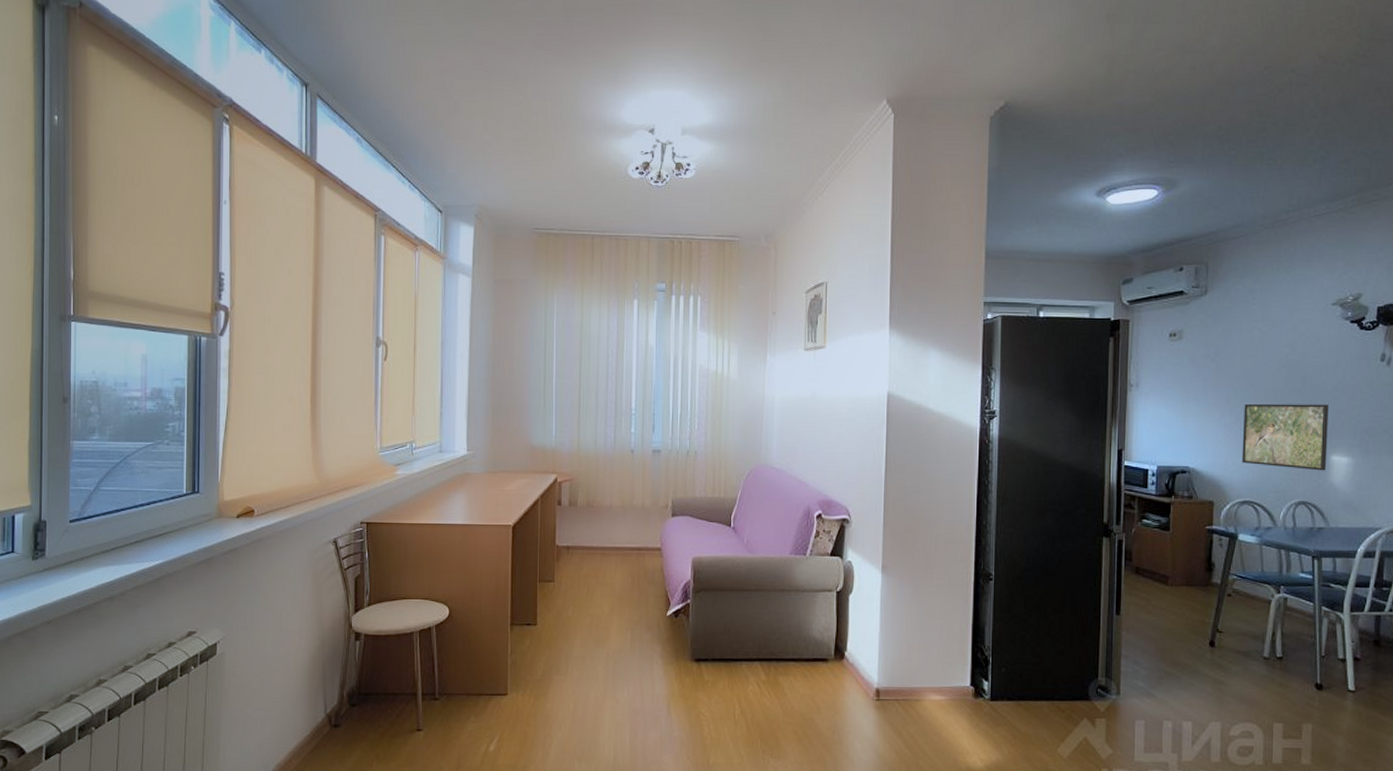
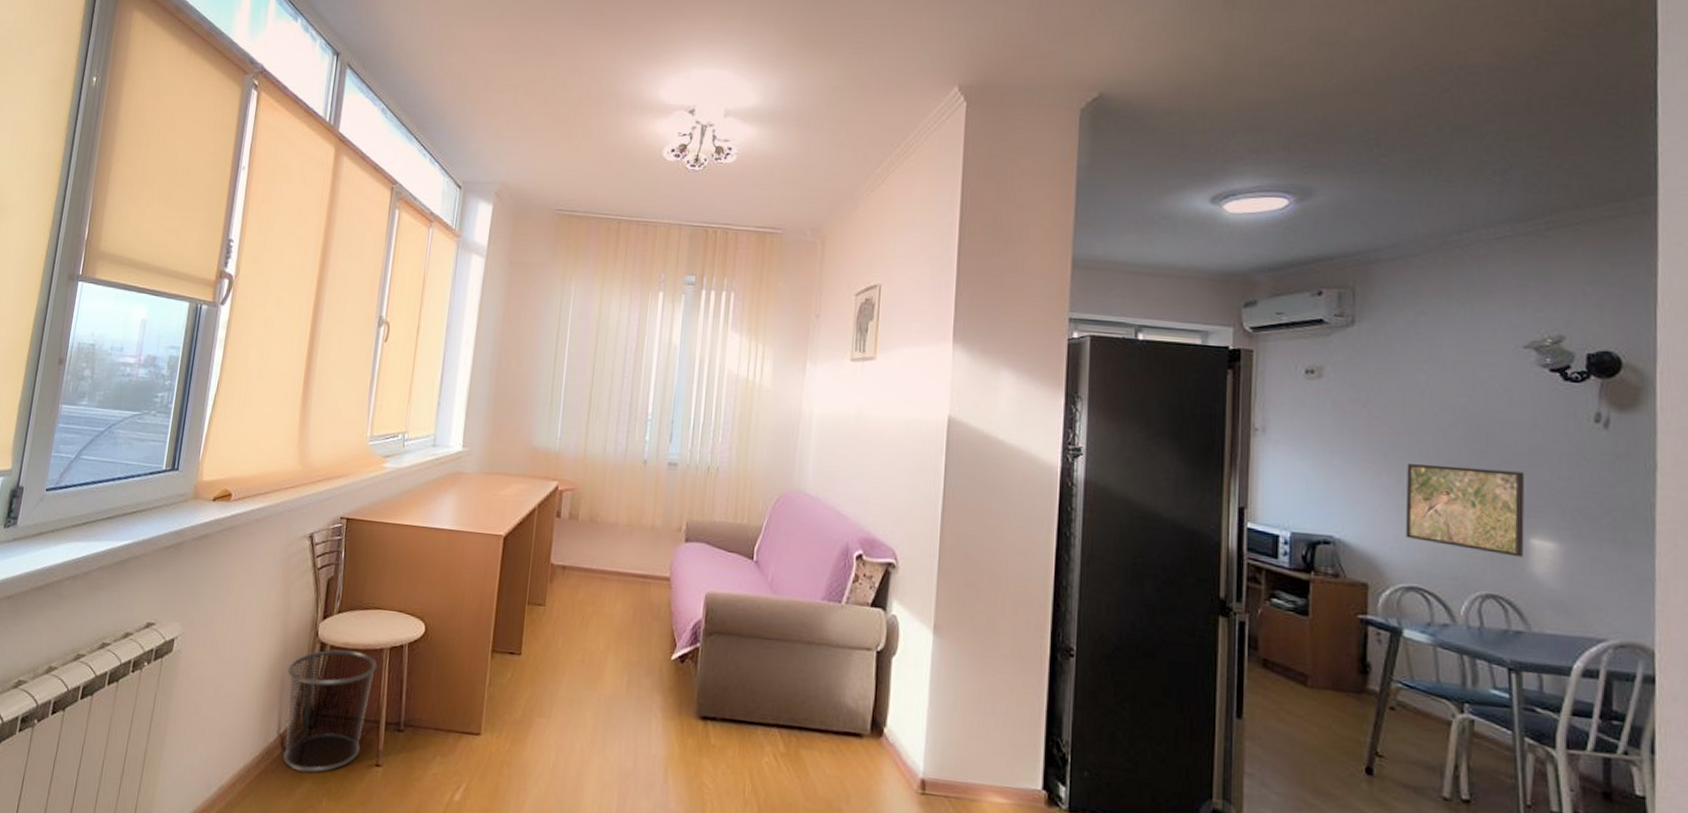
waste bin: none [327,637,409,743] -> present [283,649,377,773]

